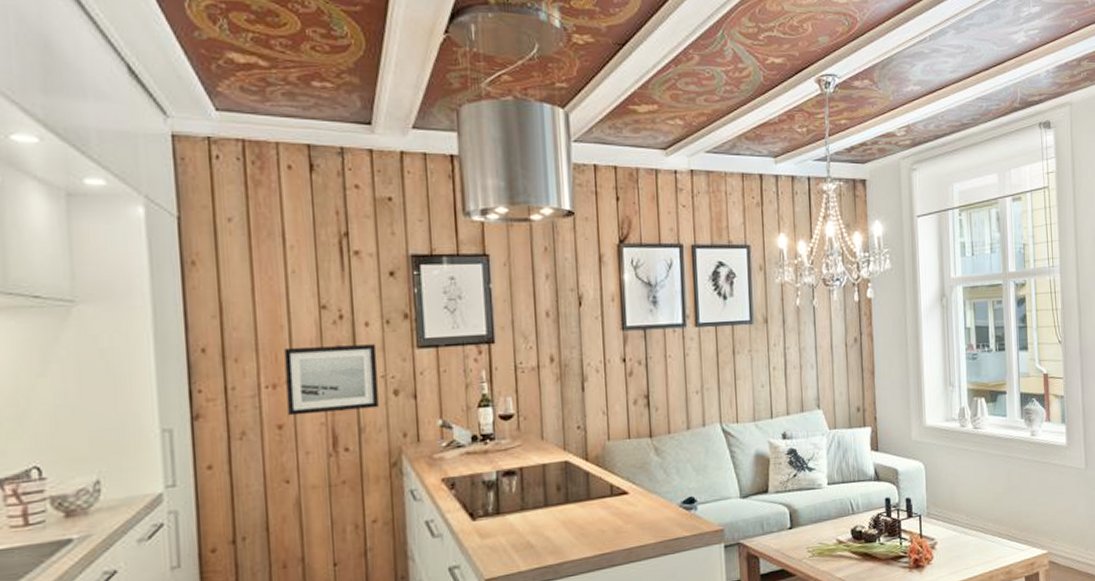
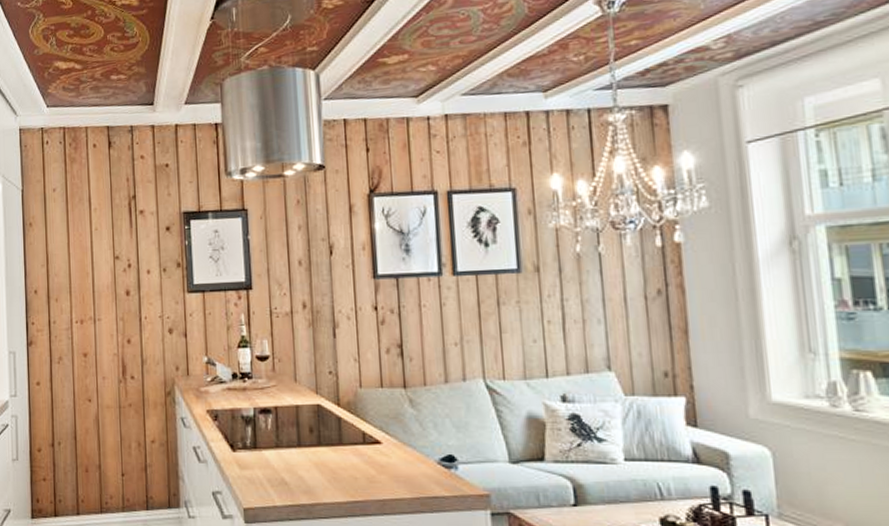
wall art: present [284,344,379,416] -> none [89,289,157,347]

